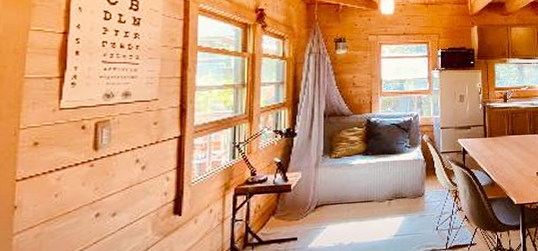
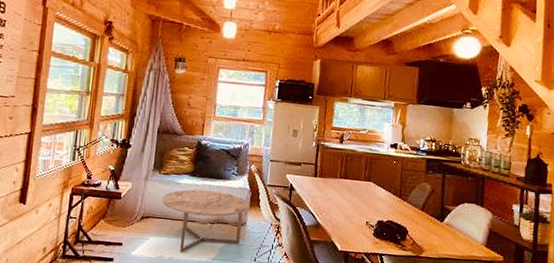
coffee table: none [335,166,425,236] -> present [161,189,249,253]

